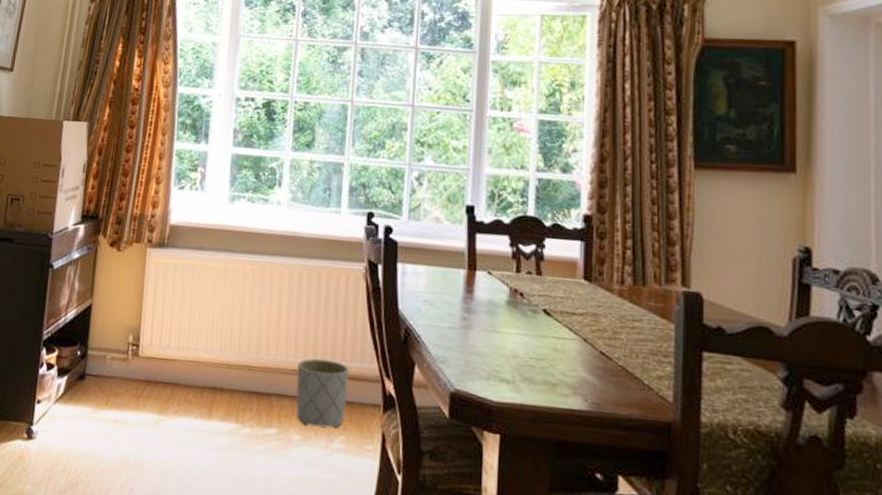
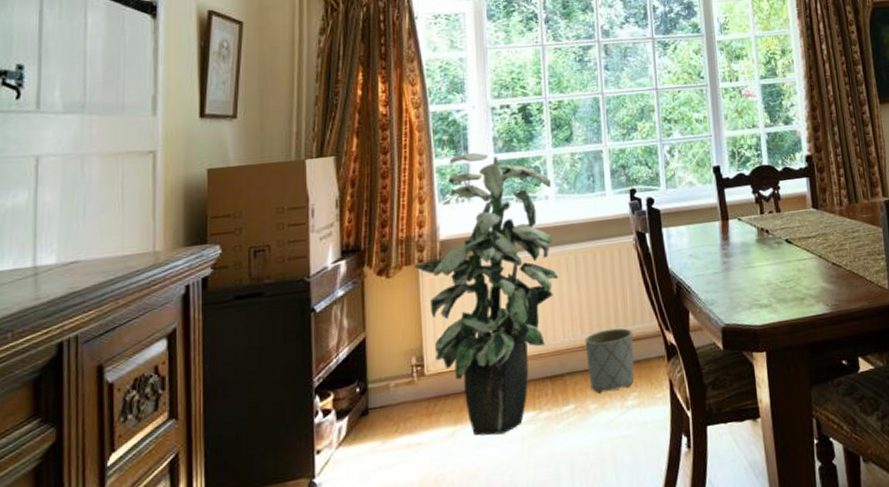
indoor plant: none [143,141,285,438] -> present [414,152,559,436]

